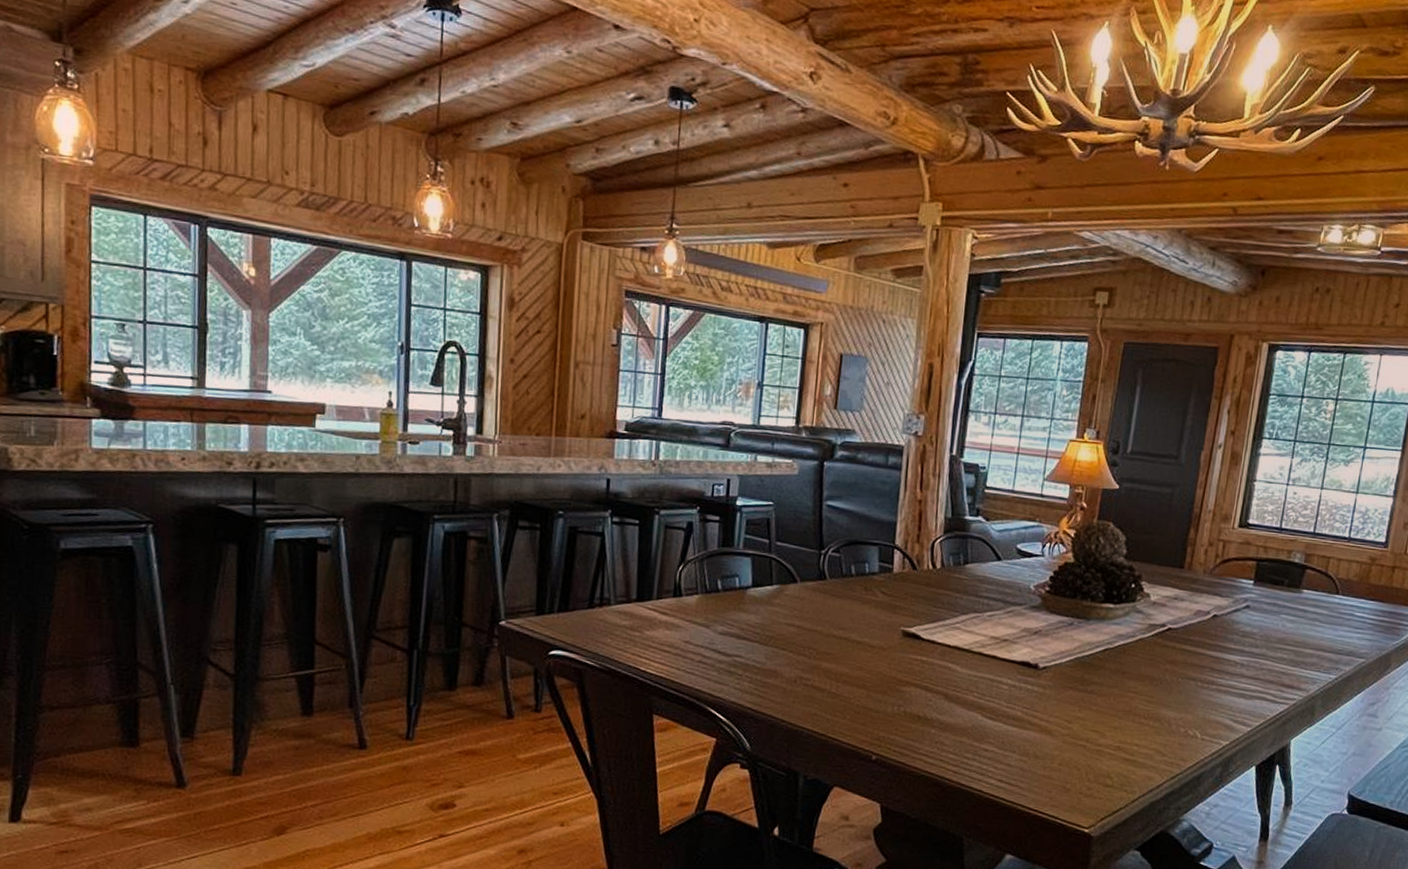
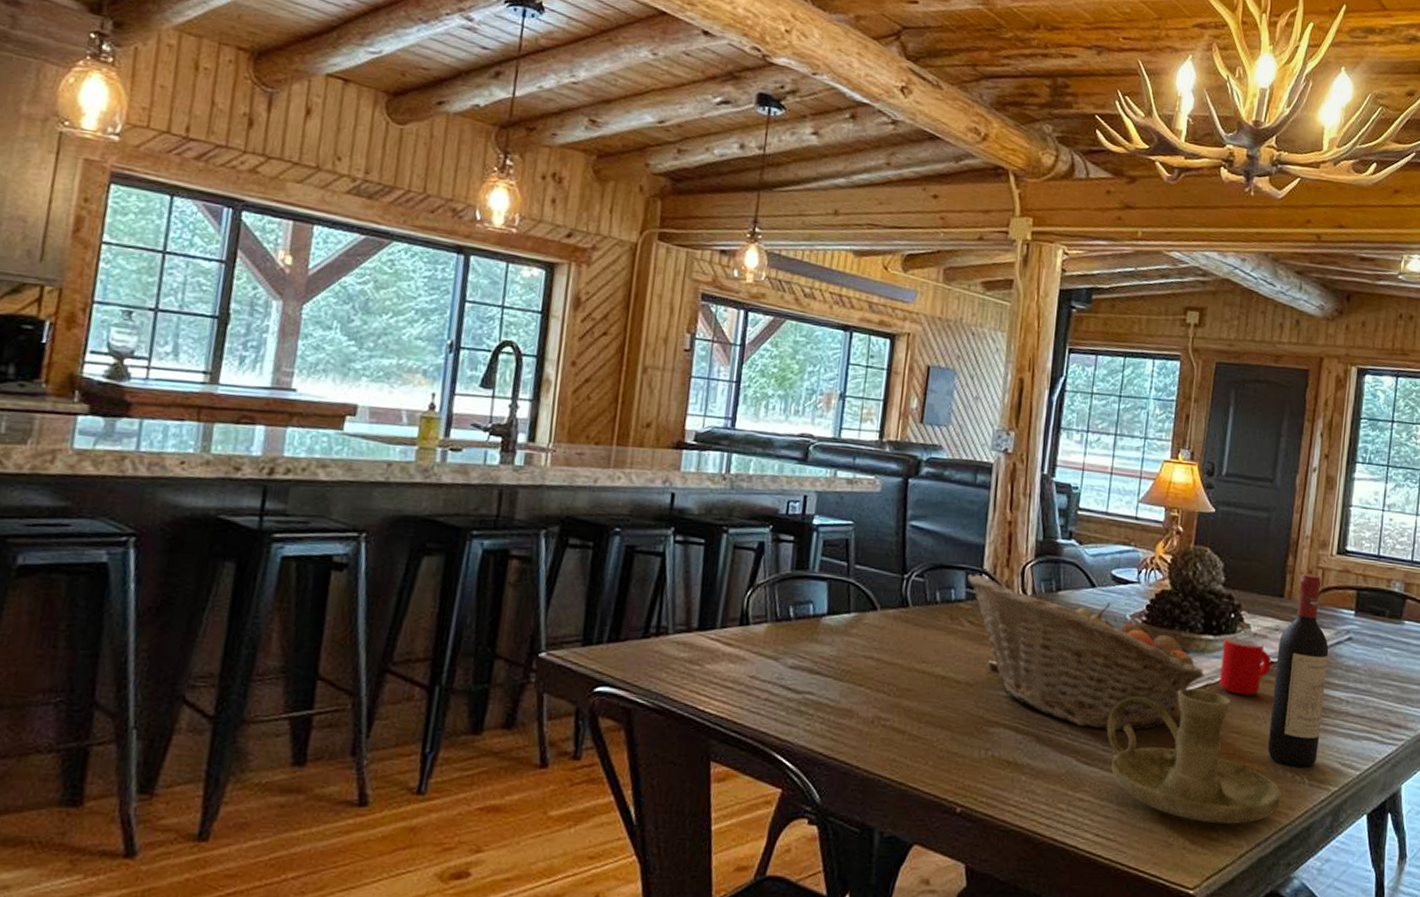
fruit basket: none [880,549,1104,691] -> present [967,574,1205,732]
candle holder: none [1010,652,1175,773] -> present [1106,688,1282,825]
mug: none [1117,605,1170,659] -> present [1219,637,1272,696]
wine bottle: none [1163,546,1227,724] -> present [1268,574,1329,767]

